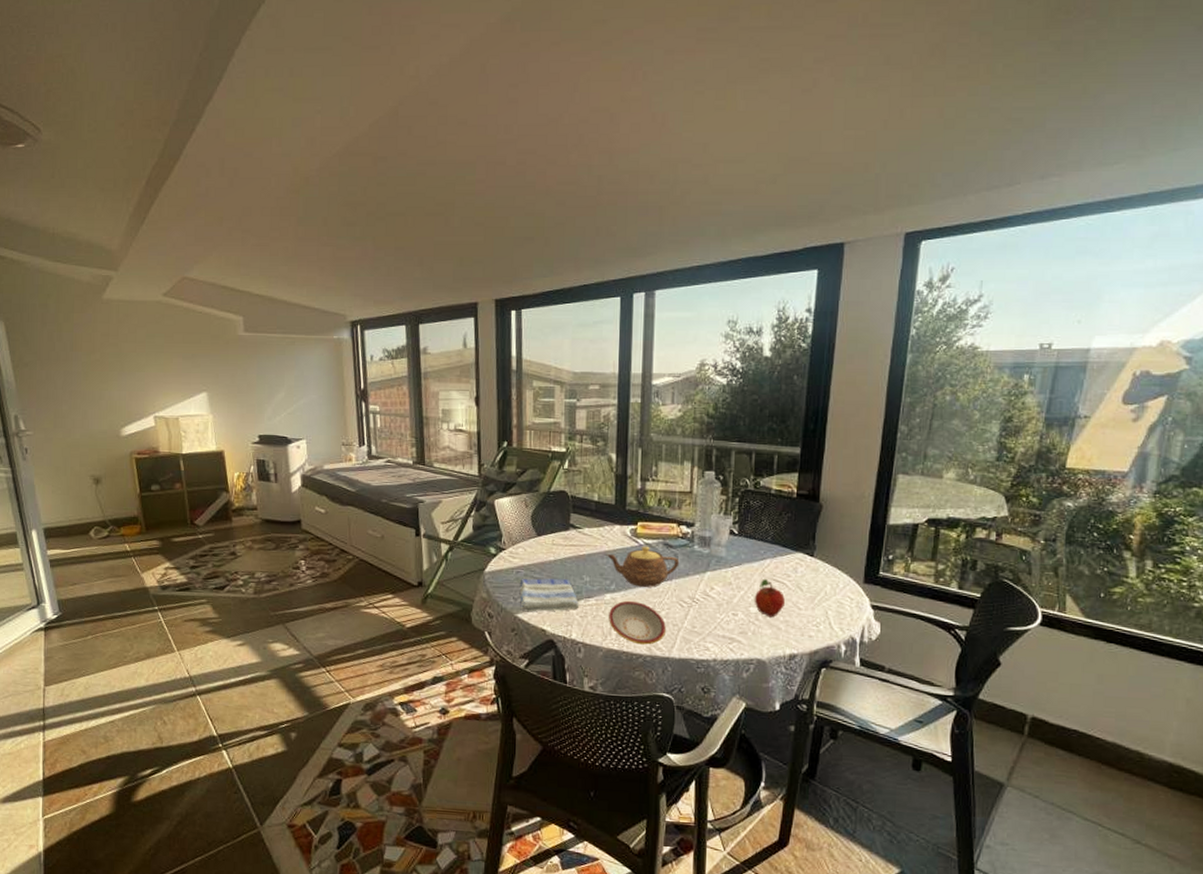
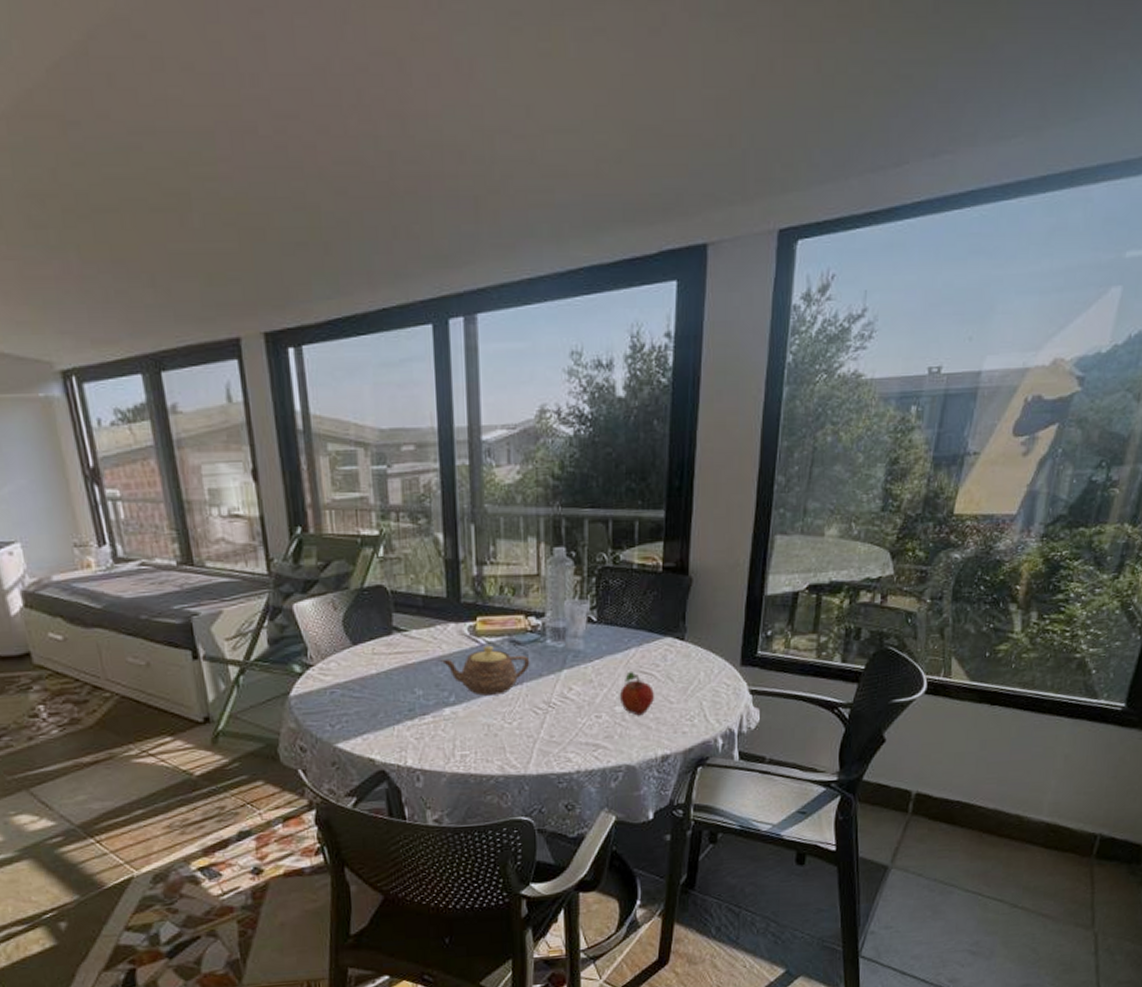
dish towel: present [519,578,579,612] -> none [336,694,412,740]
plate: present [609,600,666,645] -> none [450,713,519,764]

